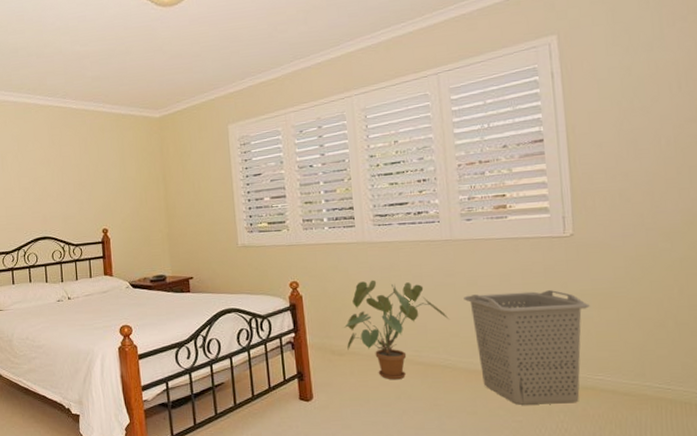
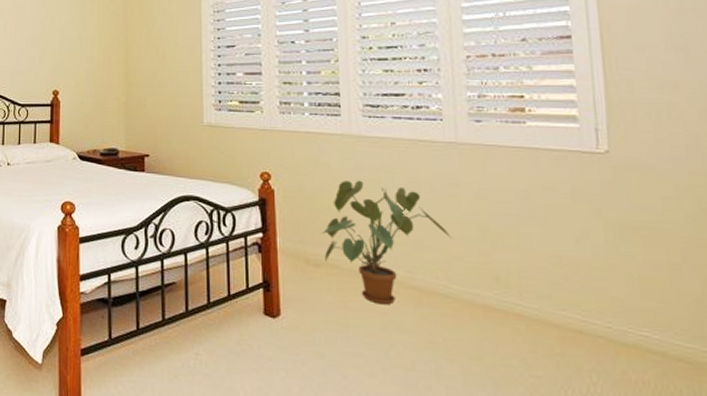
laundry basket: present [464,290,590,405] -> none [470,211,631,363]

